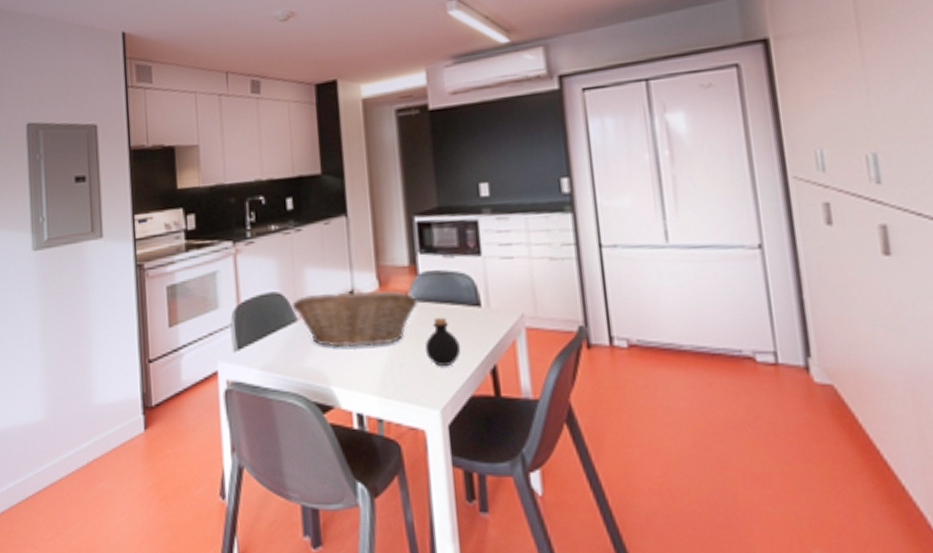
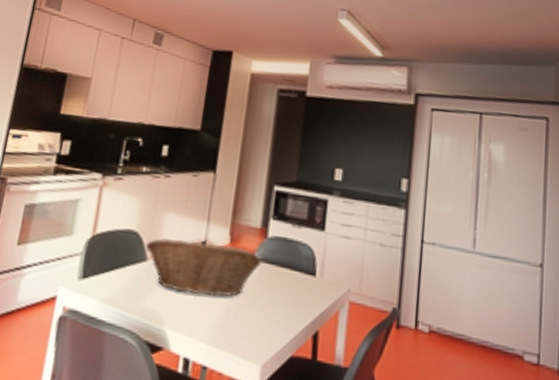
bottle: present [424,317,461,366] -> none [259,279,291,325]

